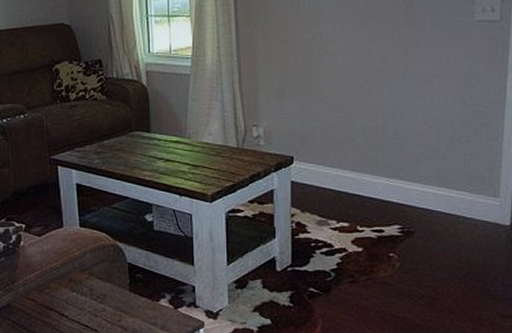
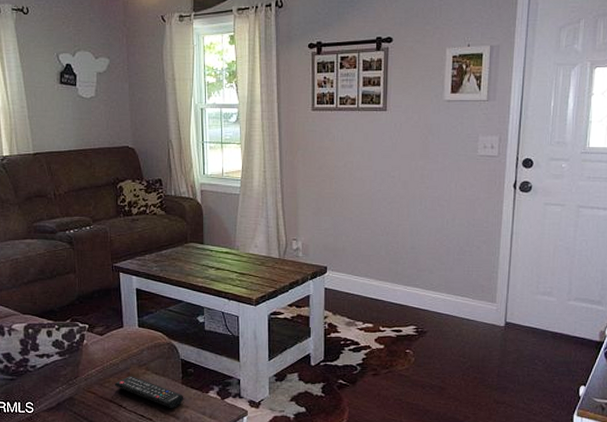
remote control: none [54,281,132,319] -> present [114,376,184,409]

